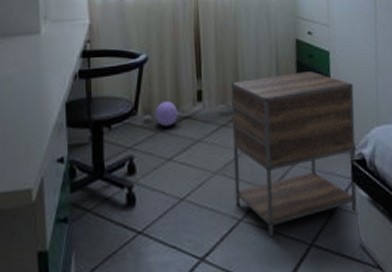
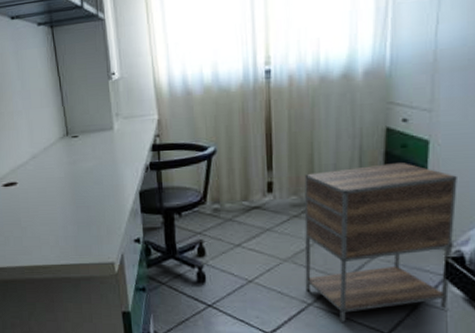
ball: present [155,100,178,127] -> none [224,191,247,215]

